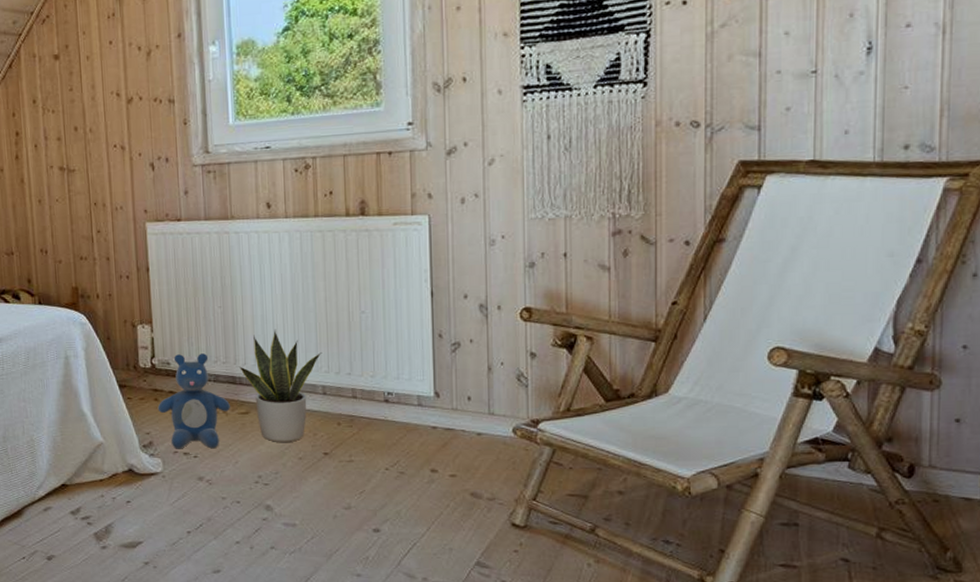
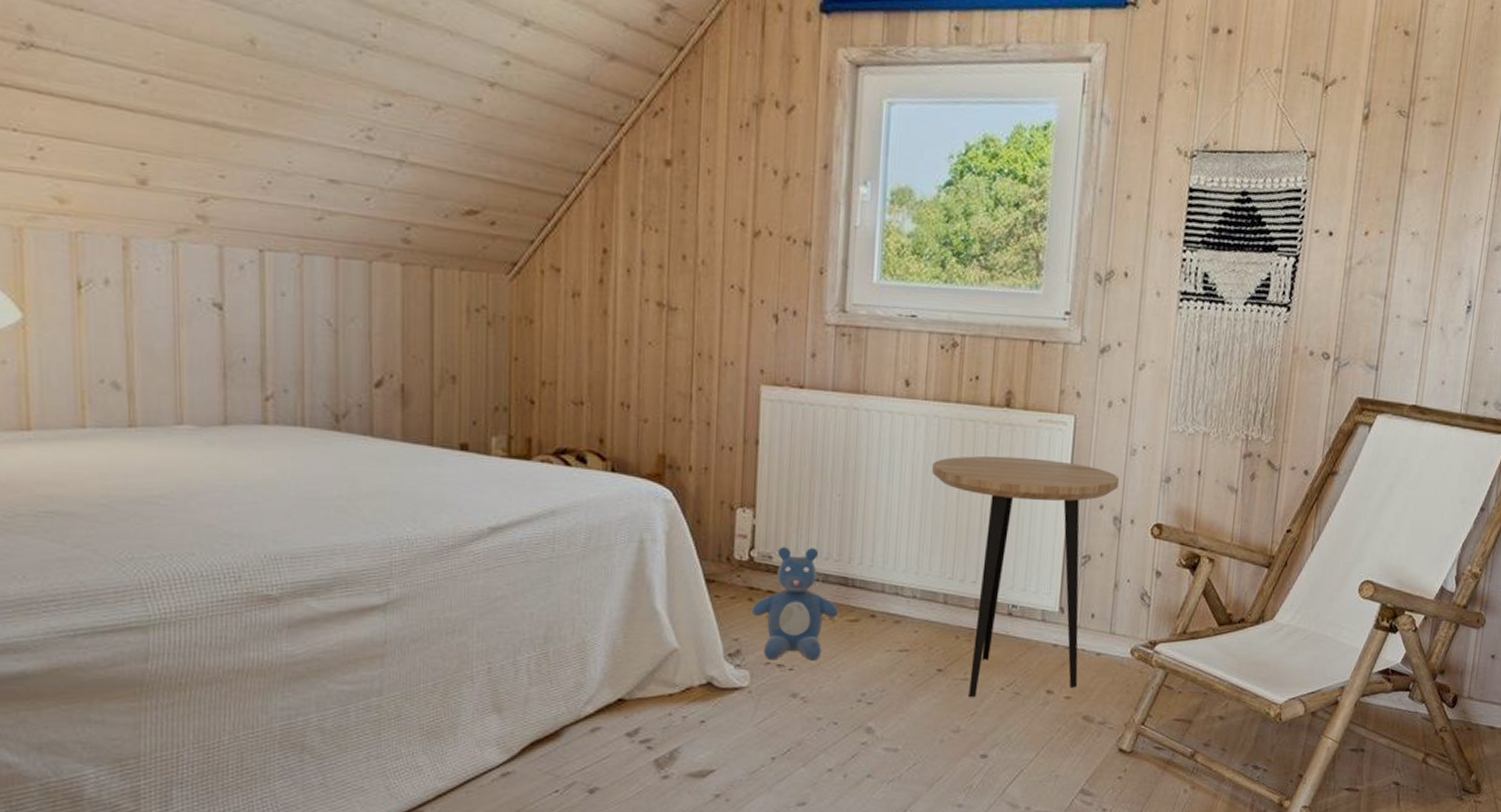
potted plant: present [239,329,322,443] -> none [854,526,948,657]
side table: none [299,258,481,478] -> present [932,455,1120,698]

